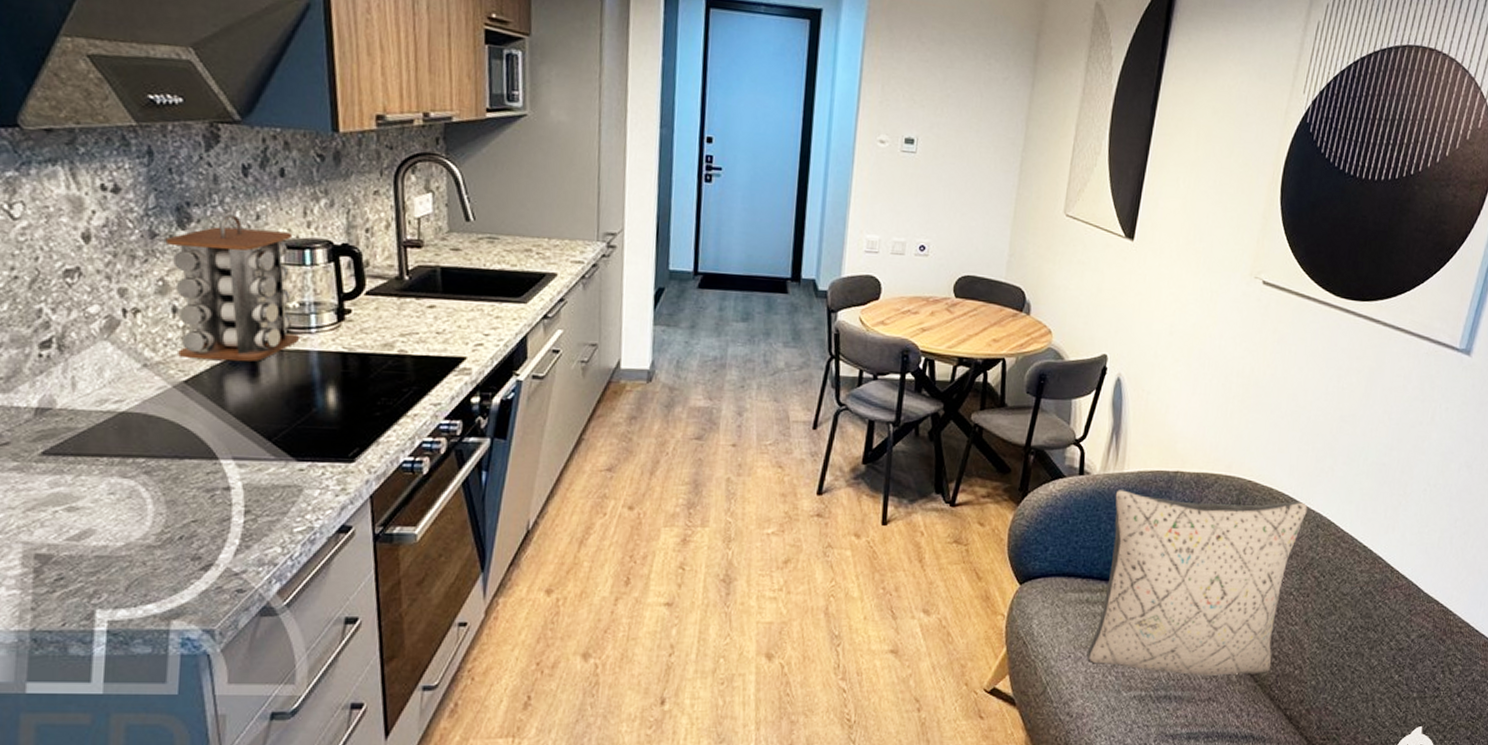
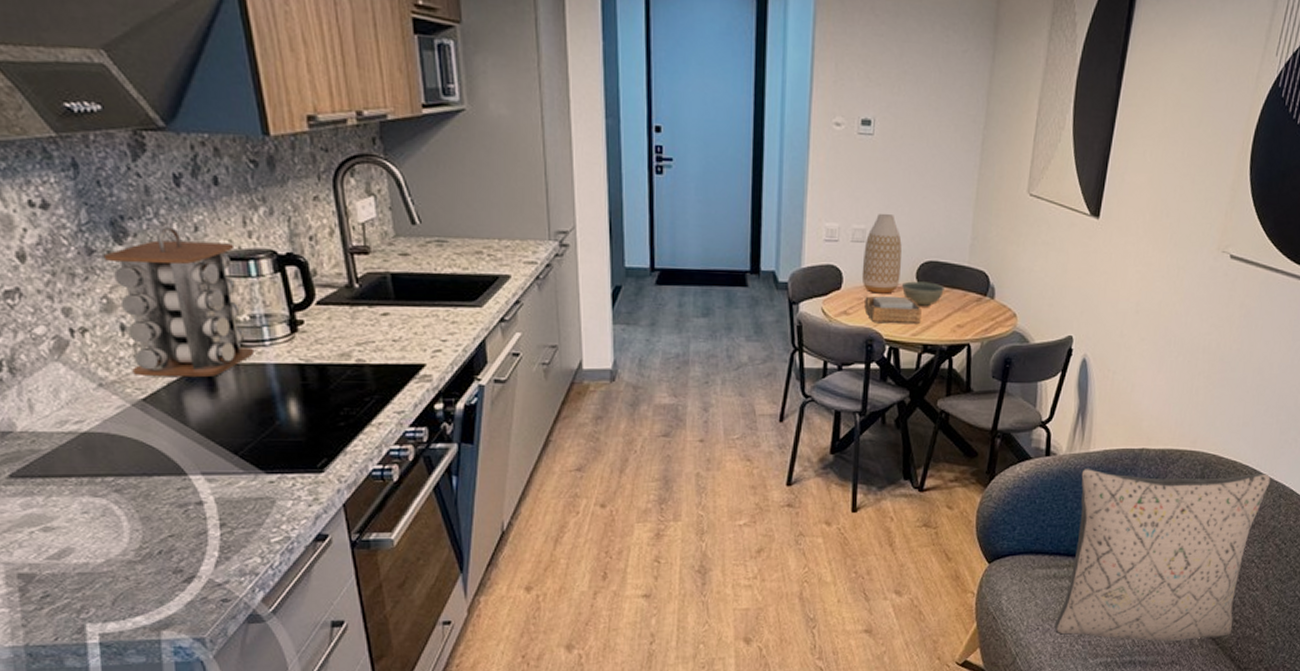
vase: none [900,227,941,306] -> present [861,213,902,294]
napkin holder: none [901,307,958,336] -> present [864,295,921,323]
bowl: none [939,294,981,321] -> present [902,281,944,307]

